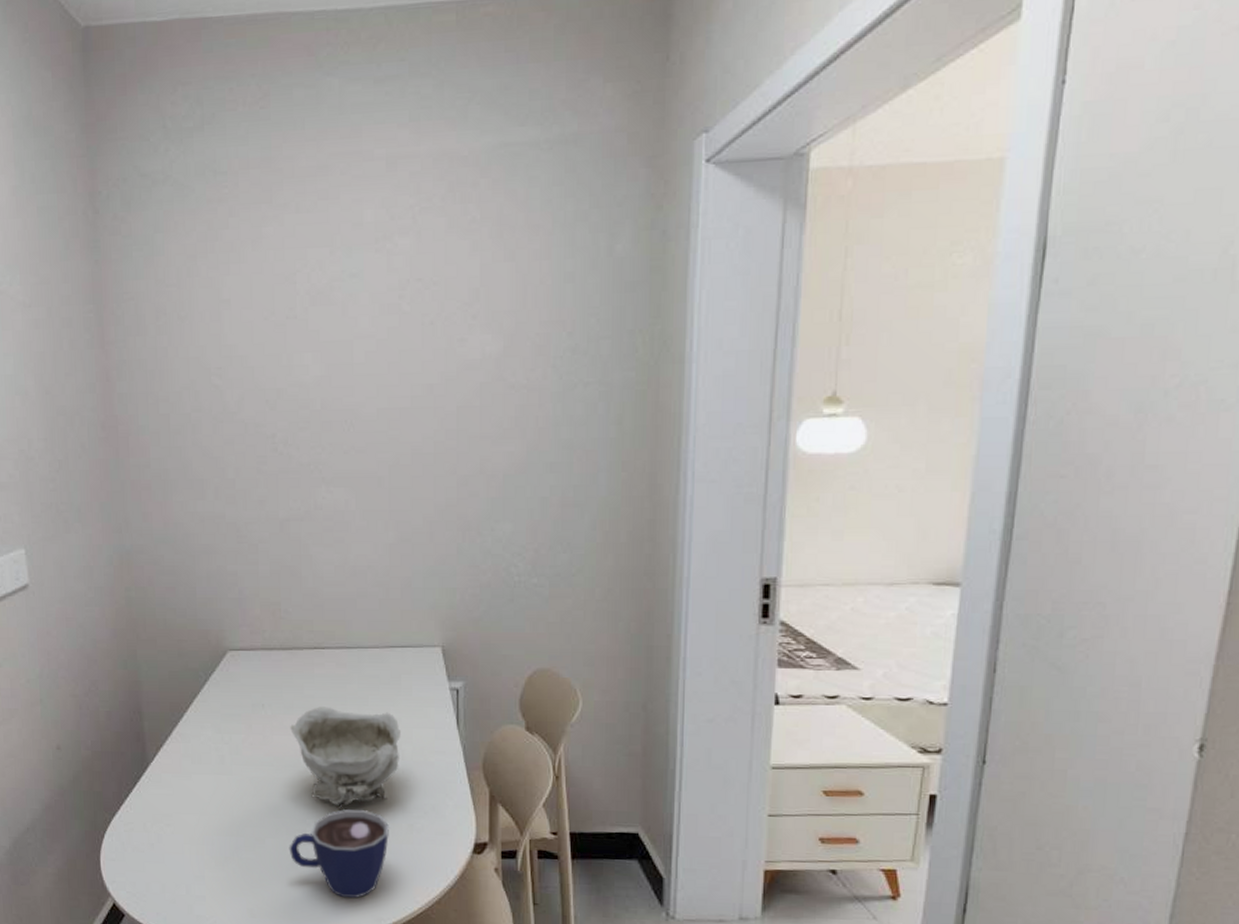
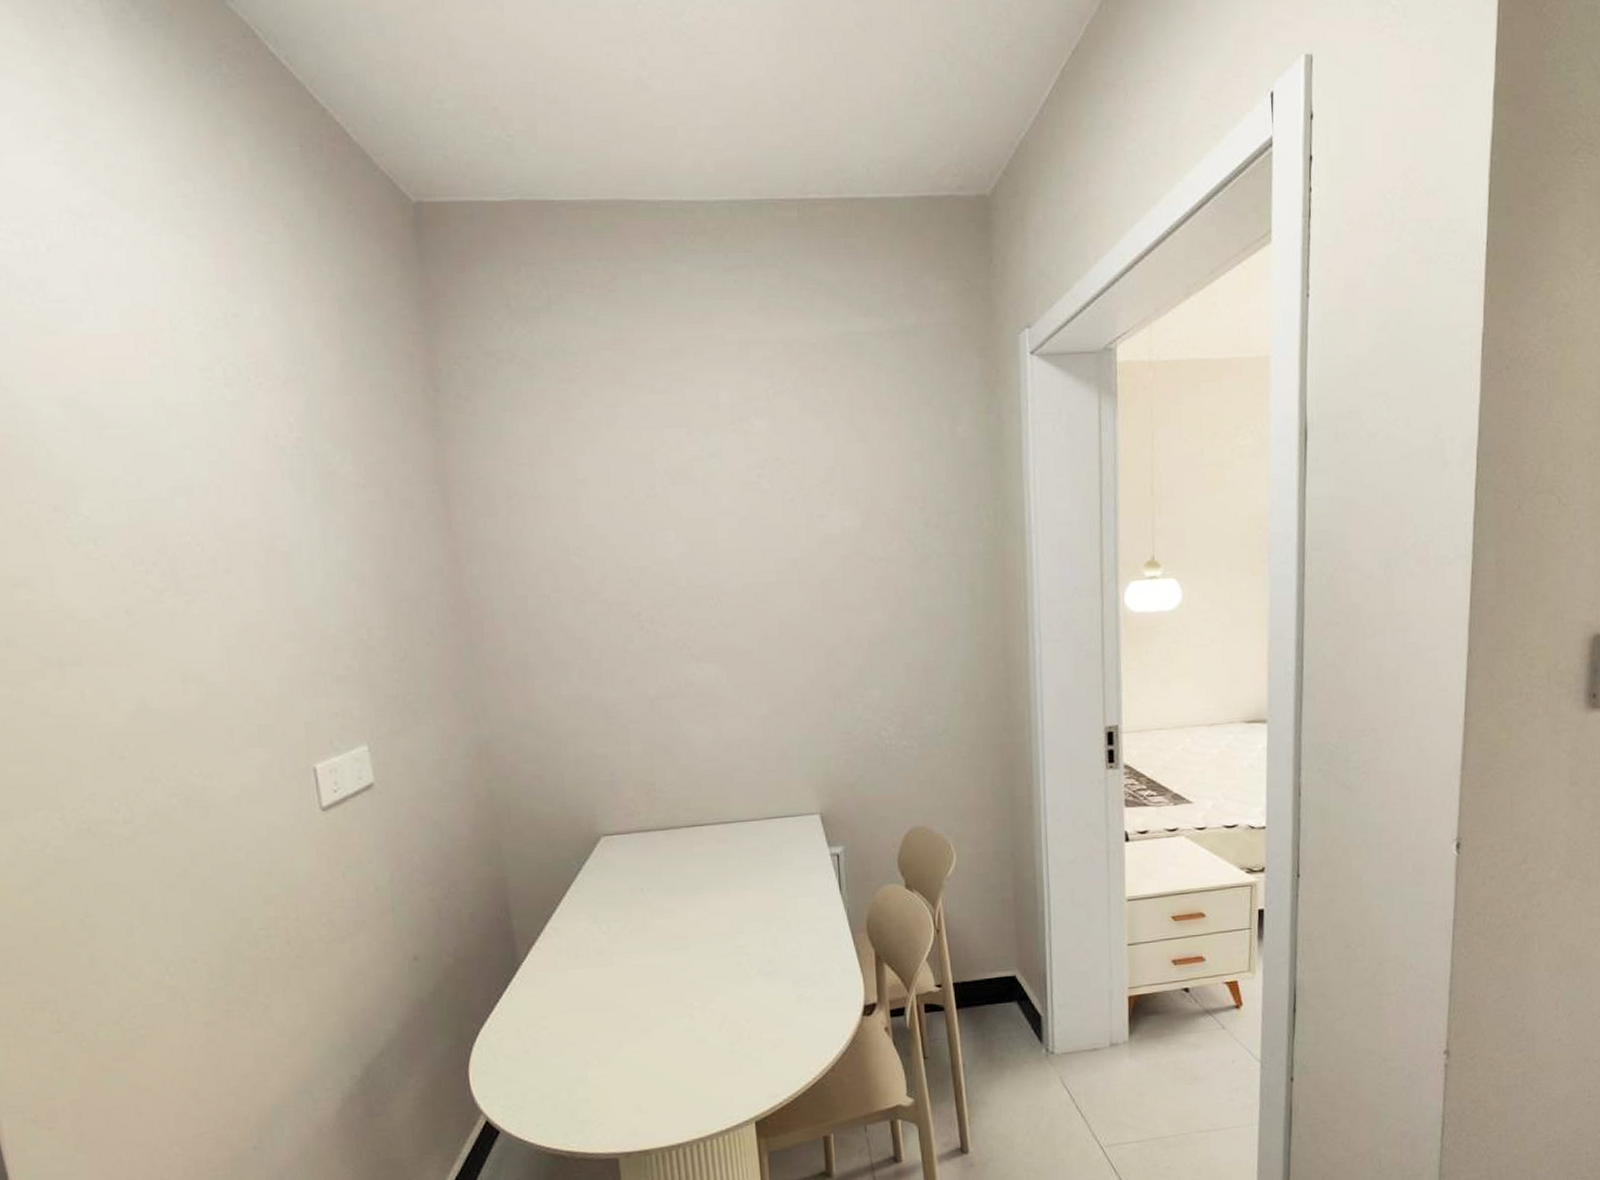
cup: present [289,809,390,899] -> none [676,986,780,1079]
bowl: present [290,706,400,809] -> none [671,884,785,988]

